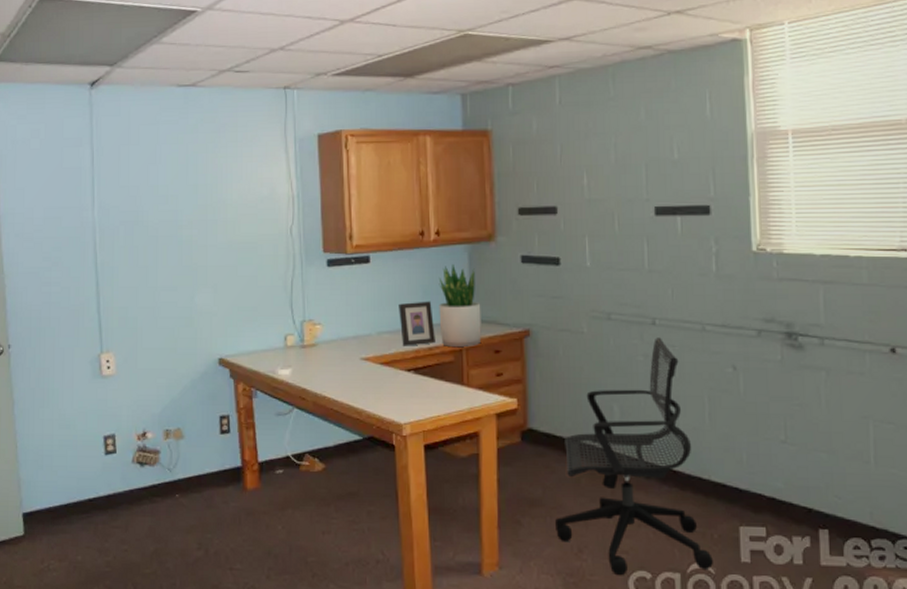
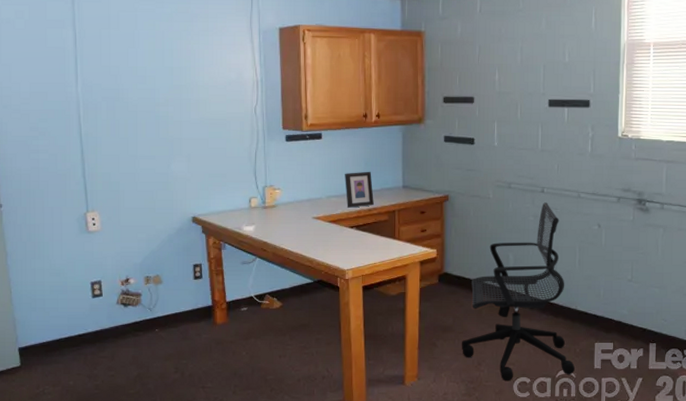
planter: present [438,264,482,348] -> none [377,142,411,209]

